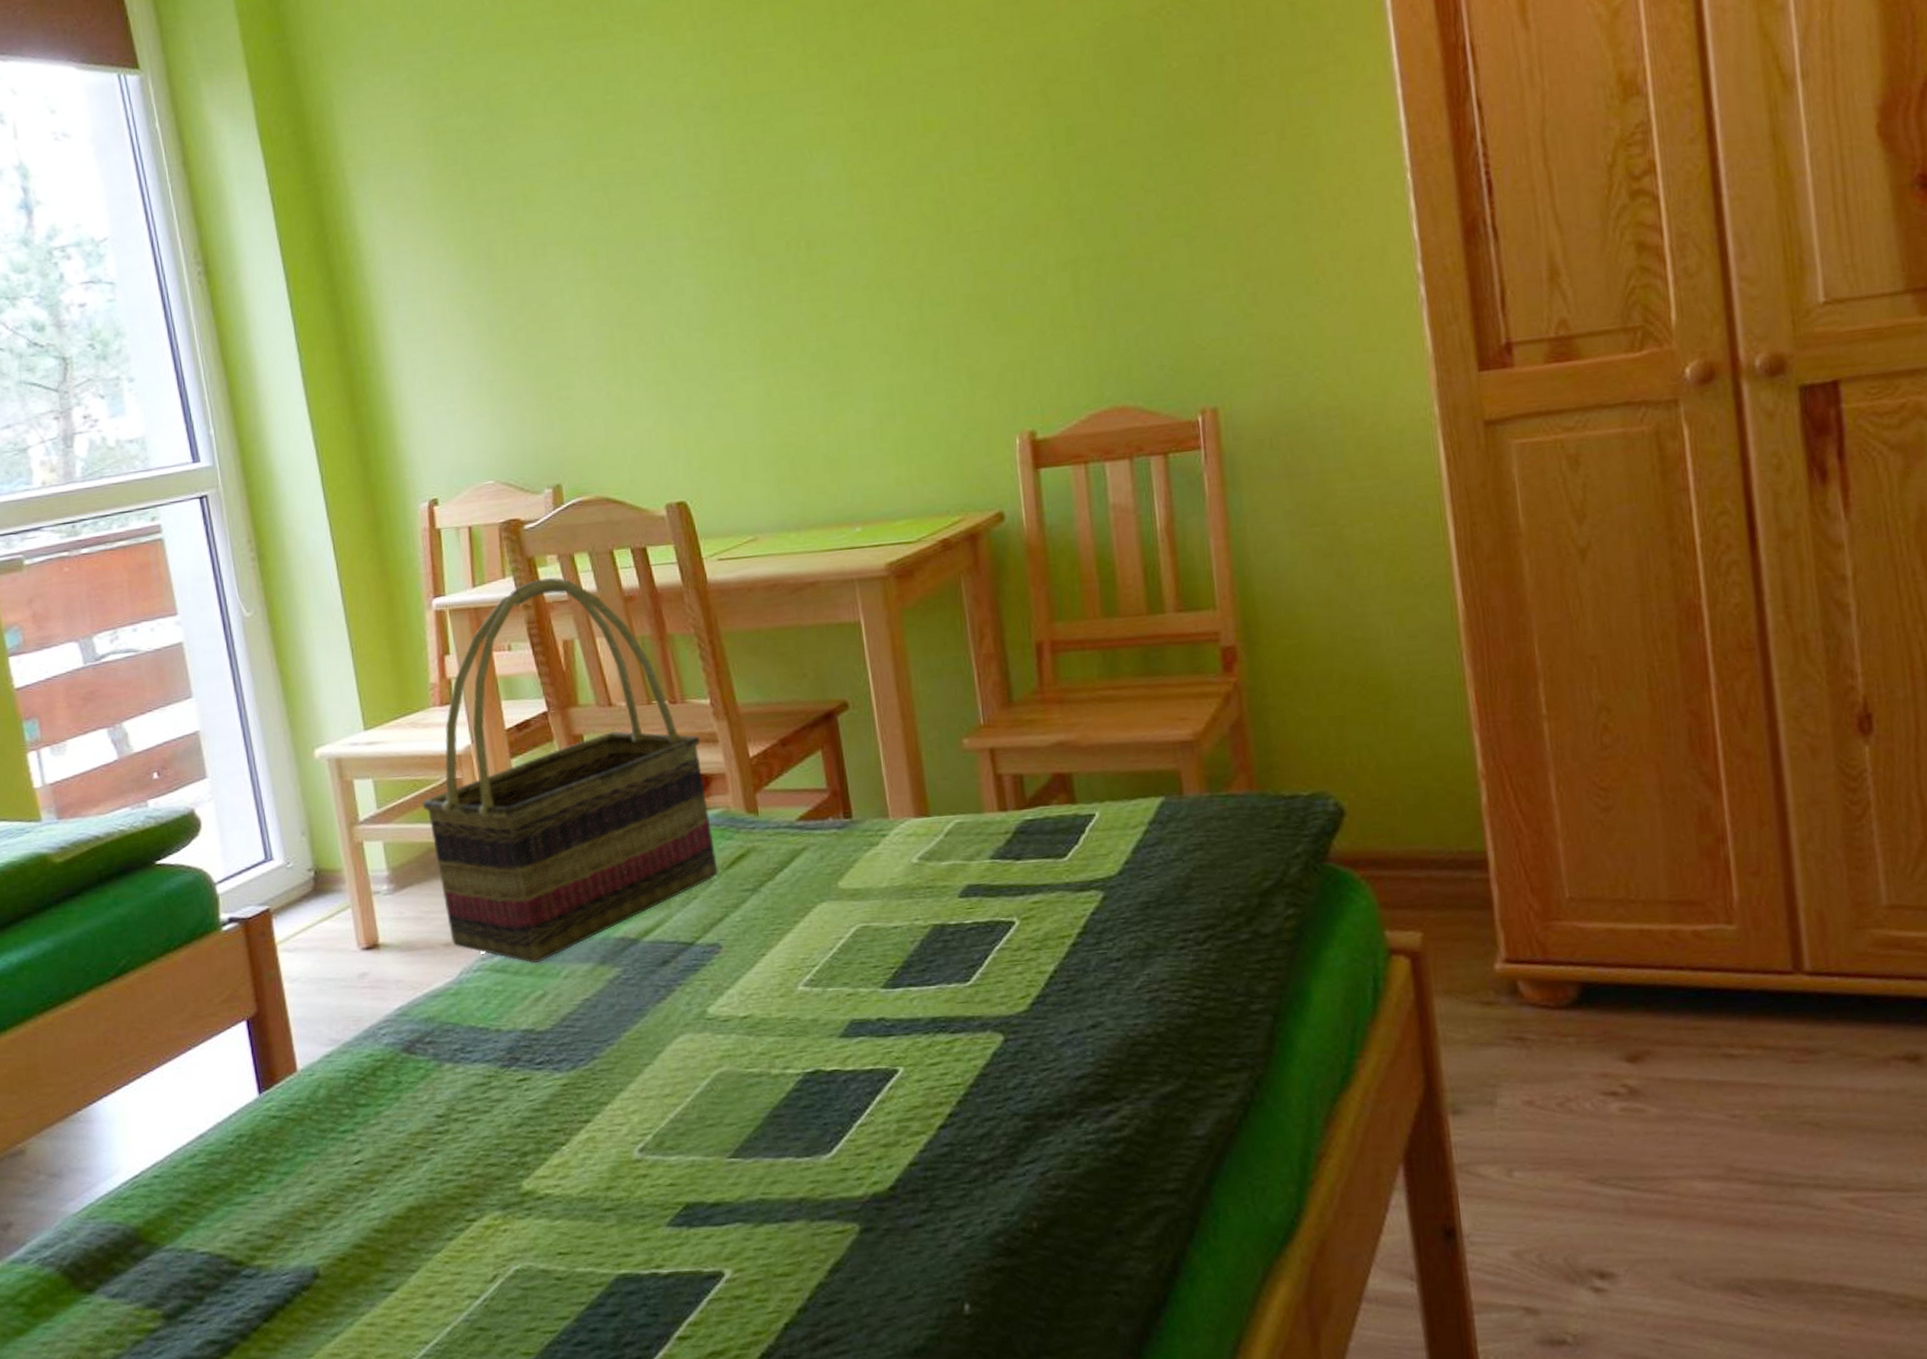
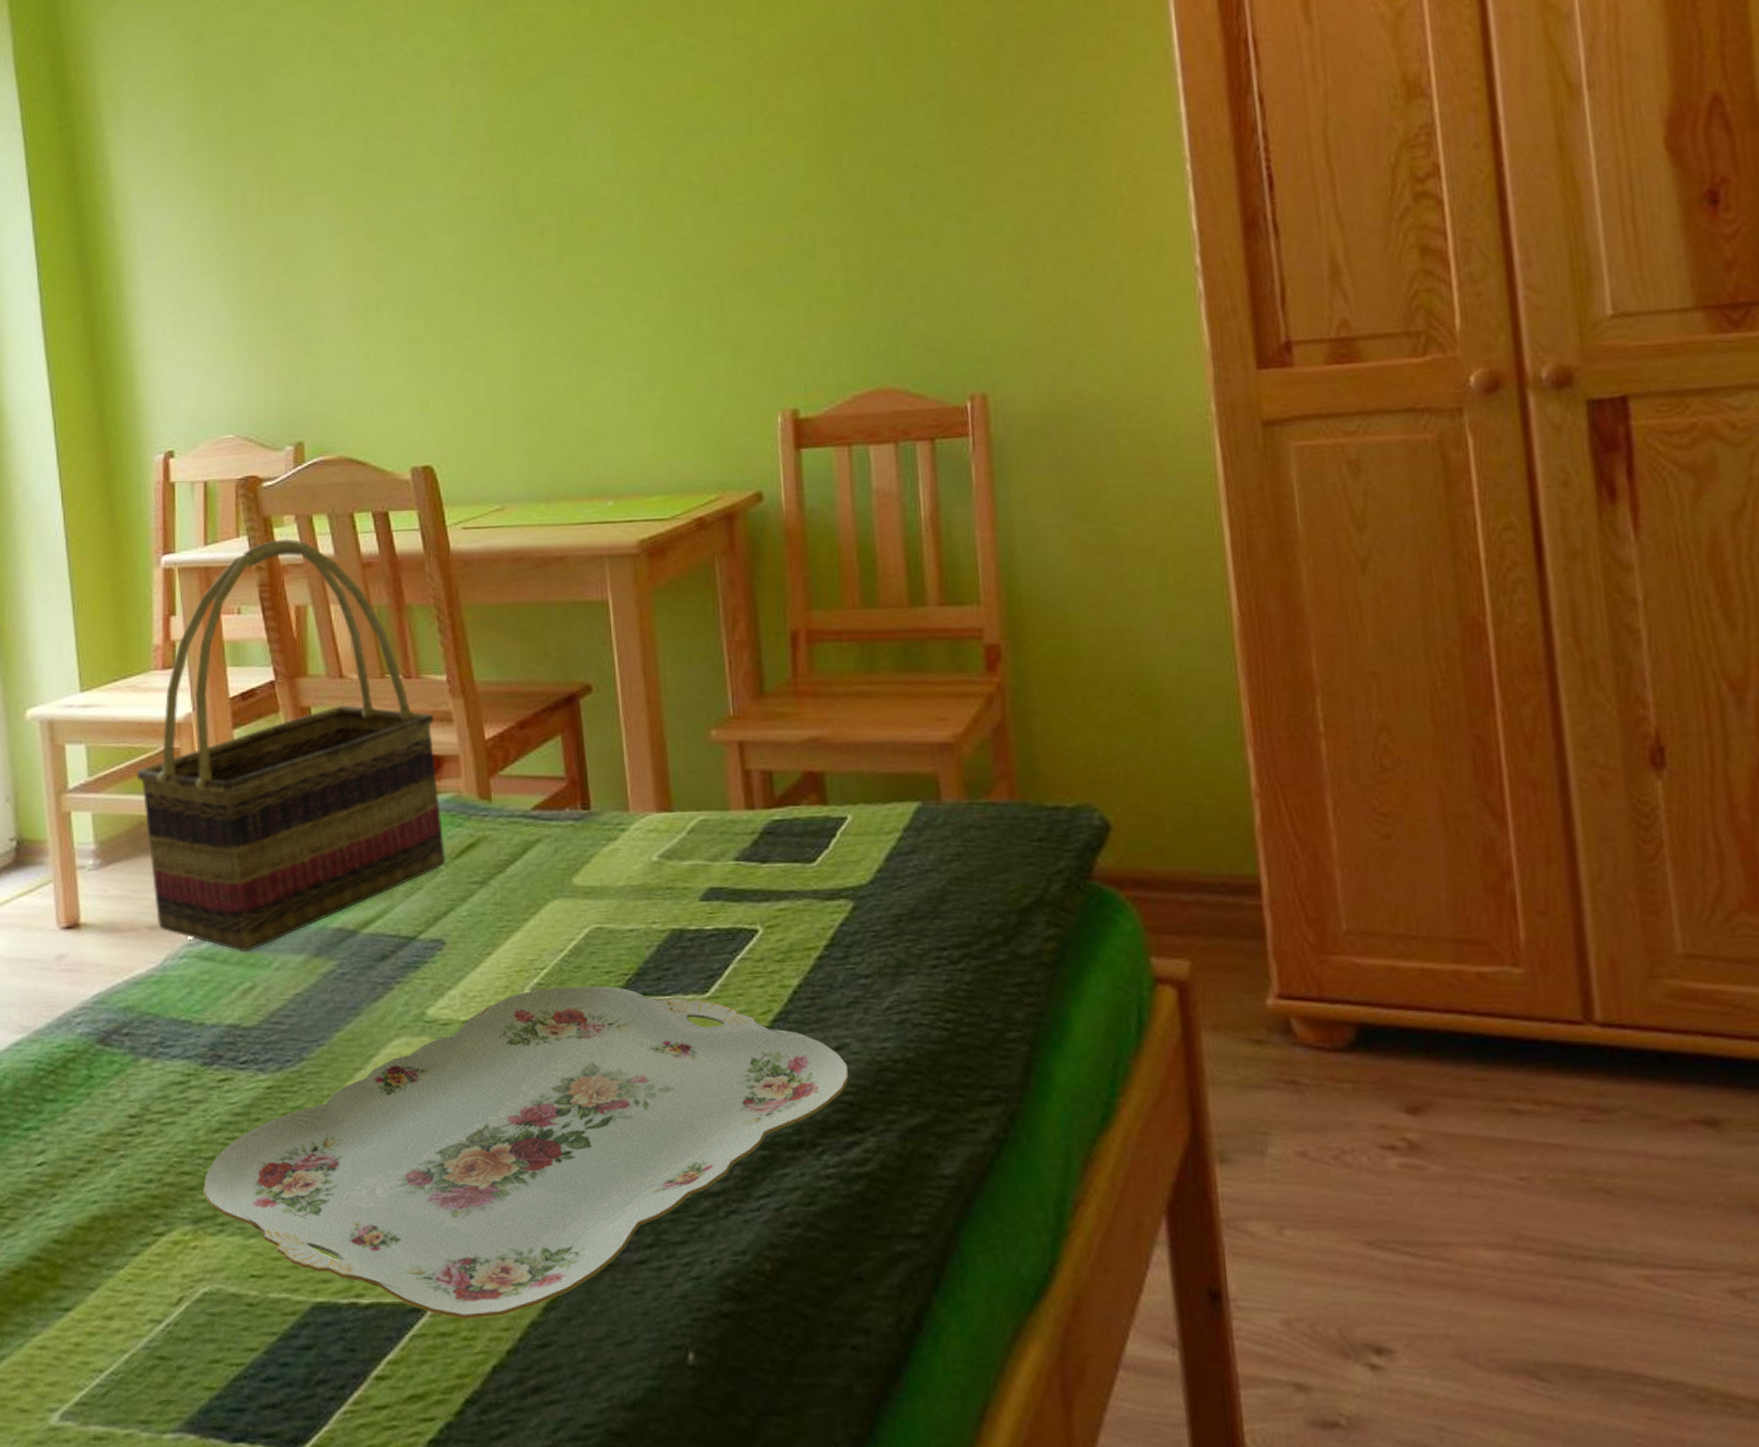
serving tray: none [509,979,1105,1284] -> present [202,986,849,1319]

